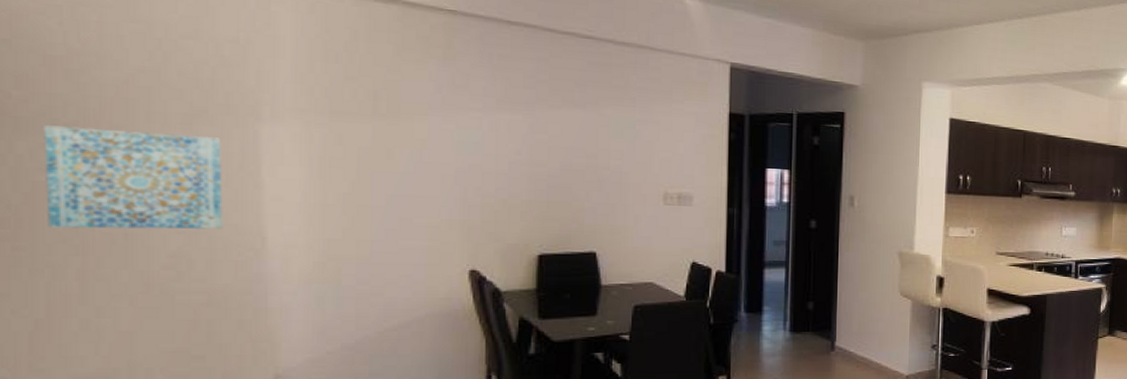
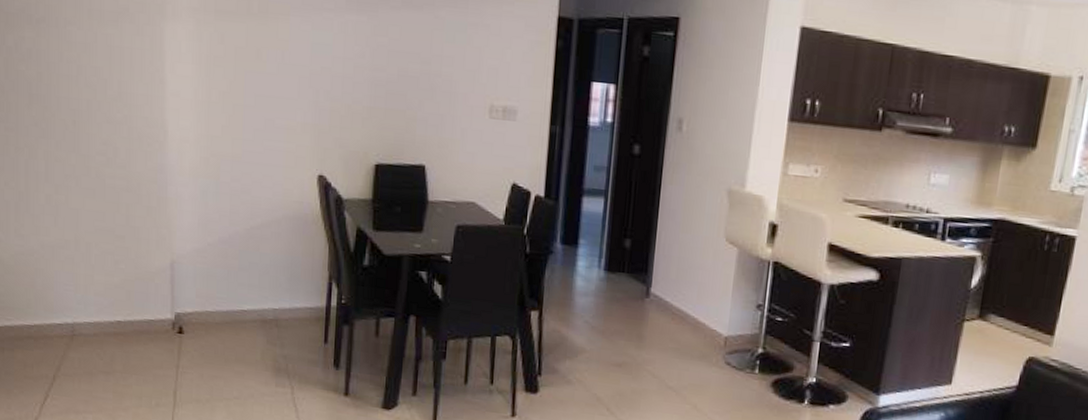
wall art: present [44,125,223,230] -> none [24,20,138,121]

